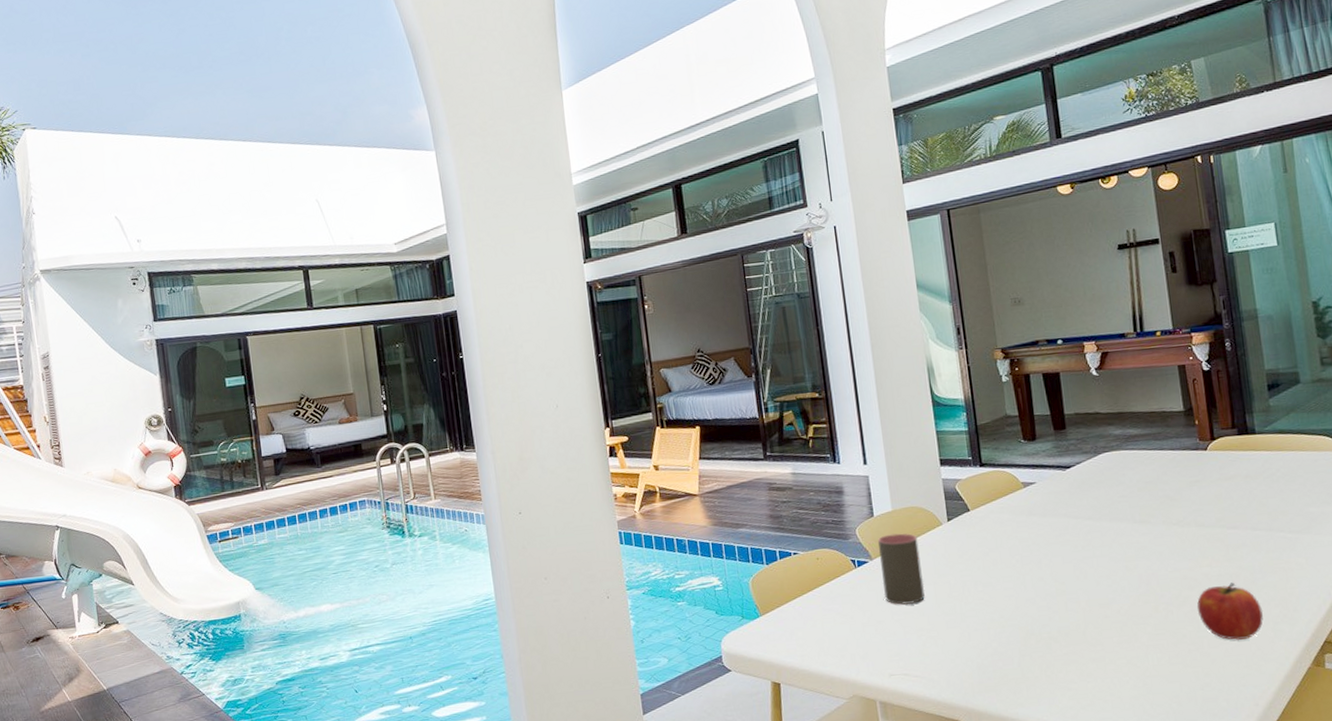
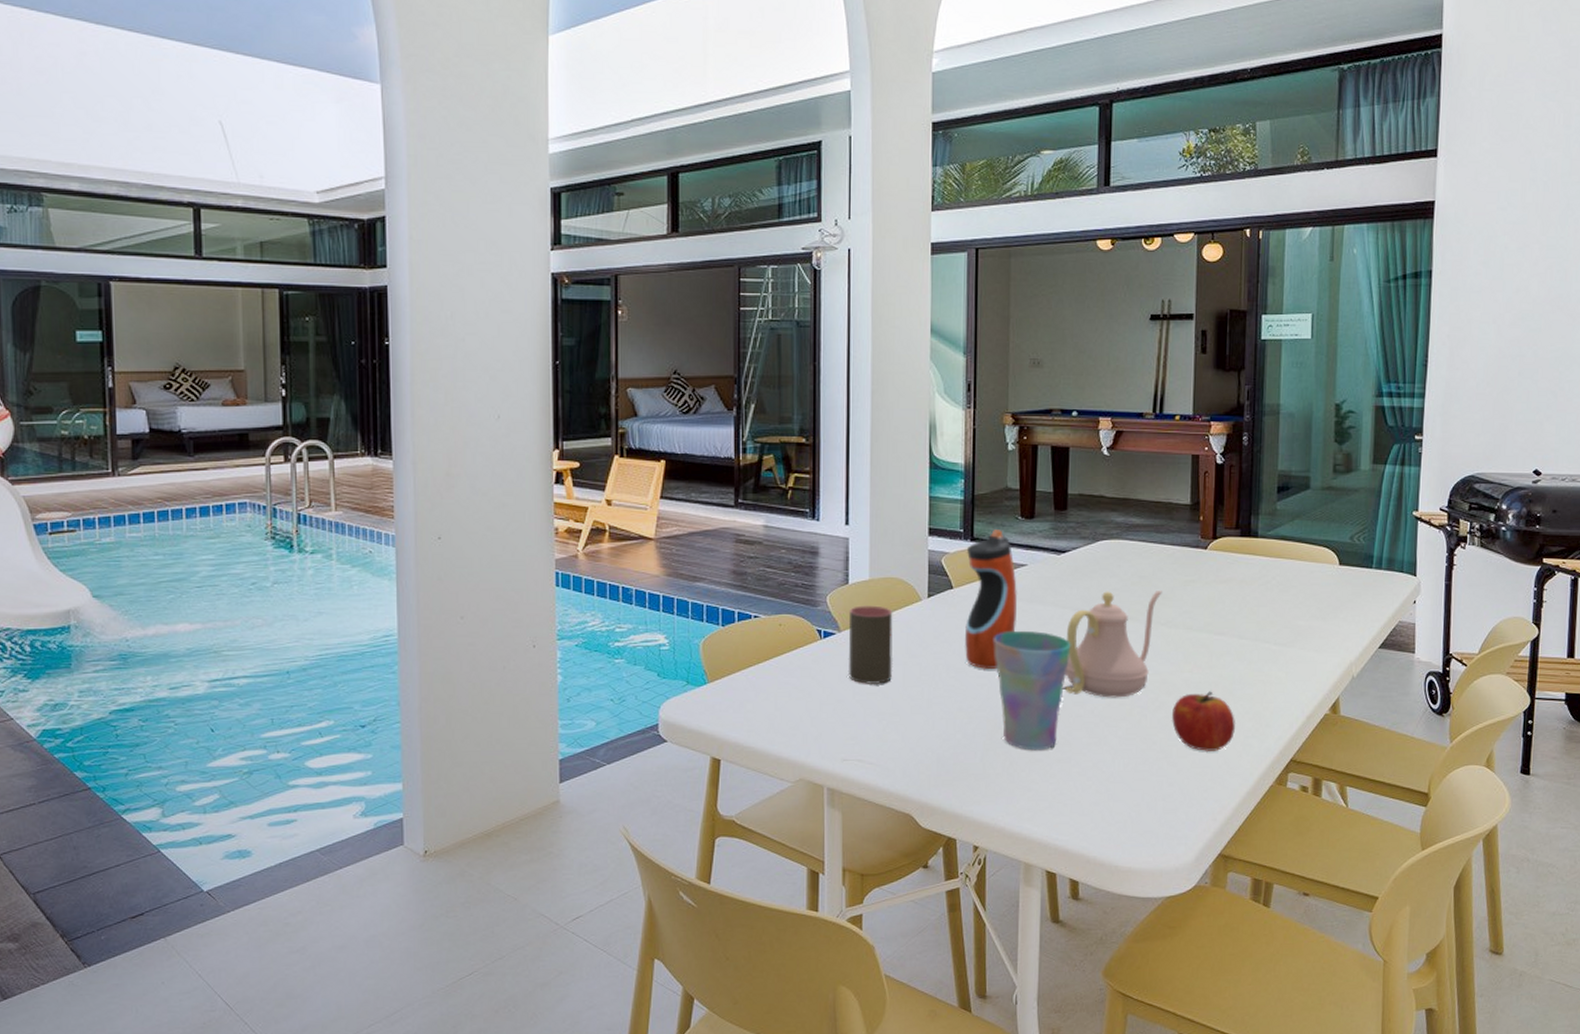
water bottle: none [978,453,1034,581] -> present [965,530,1017,669]
cup: none [1014,542,1089,653] -> present [994,630,1071,751]
teapot: none [1082,493,1170,598] -> present [1065,591,1162,698]

